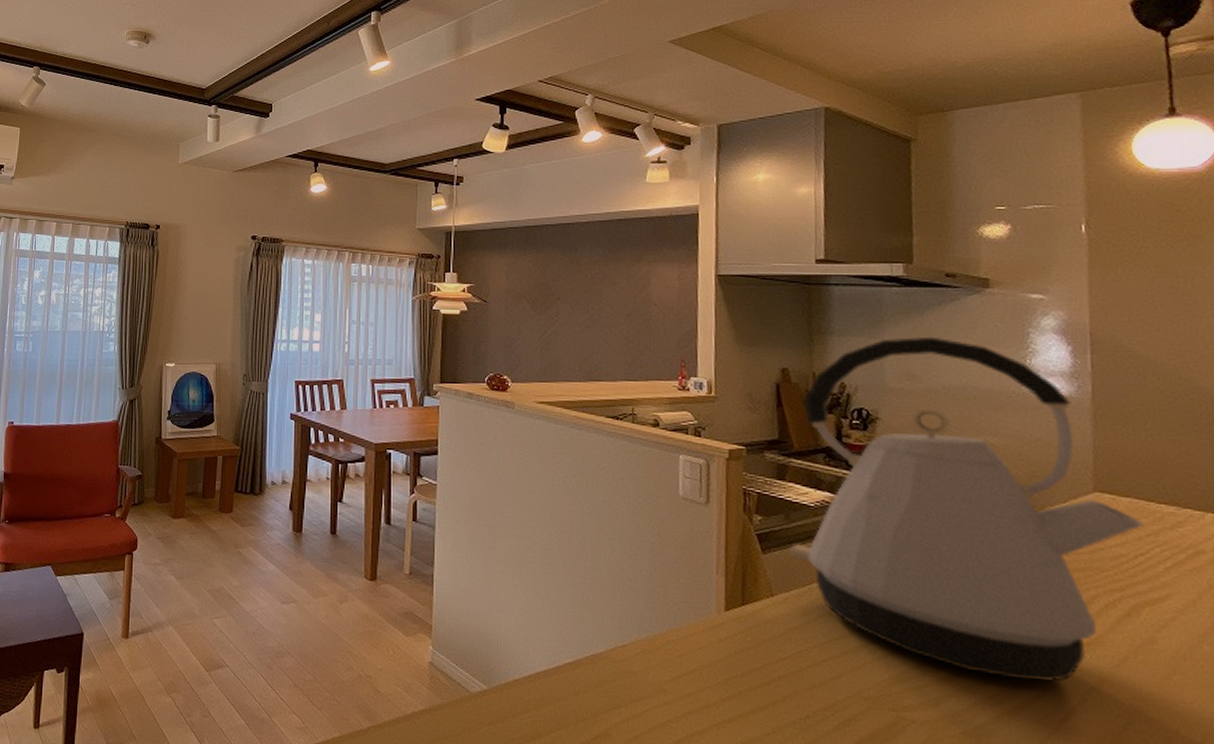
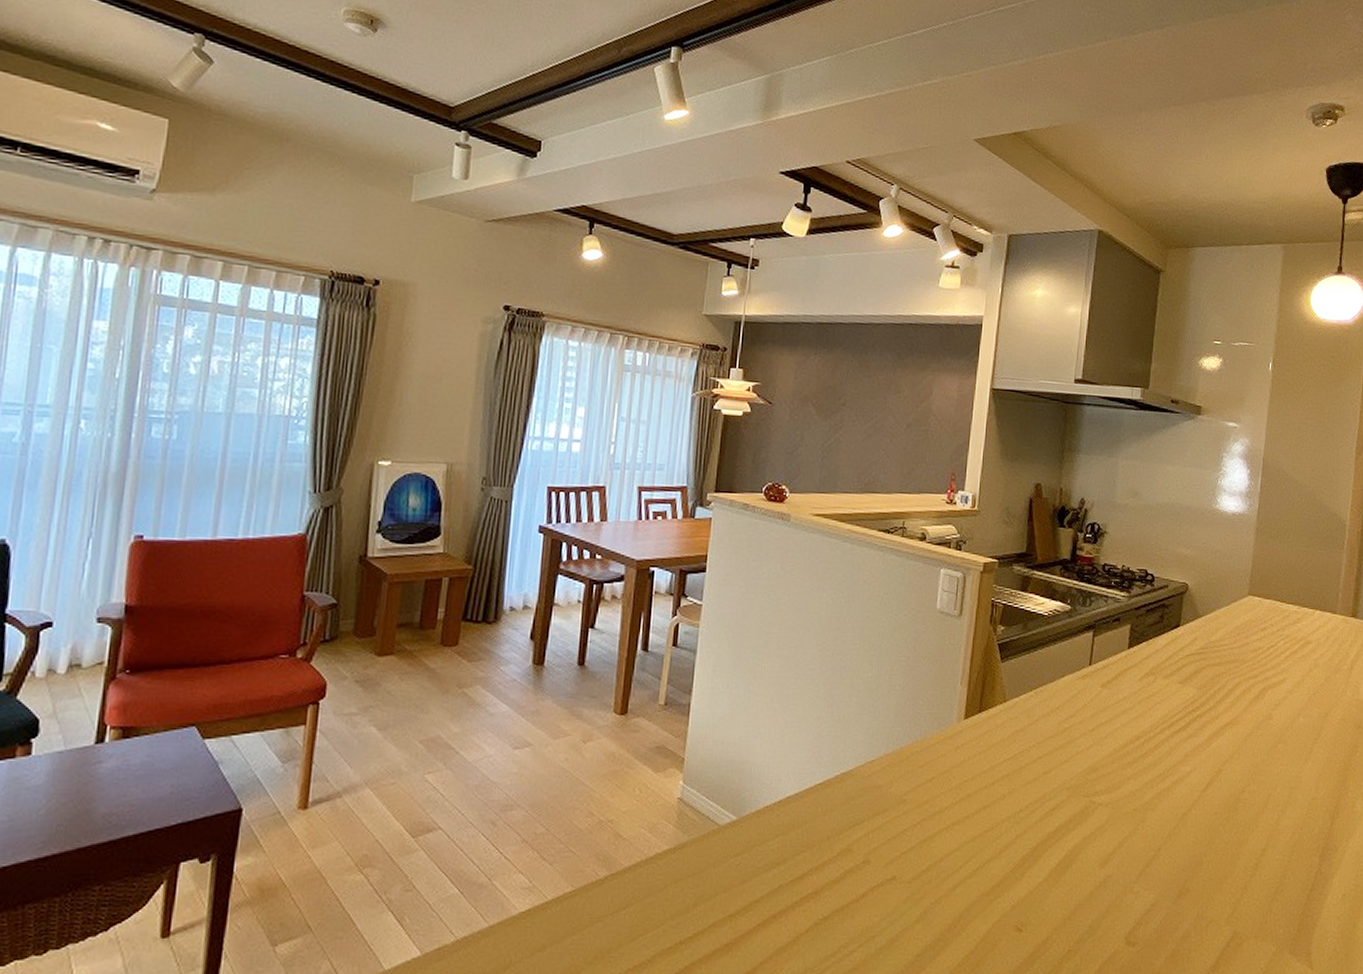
kettle: present [789,336,1144,683] -> none [1023,456,1277,759]

